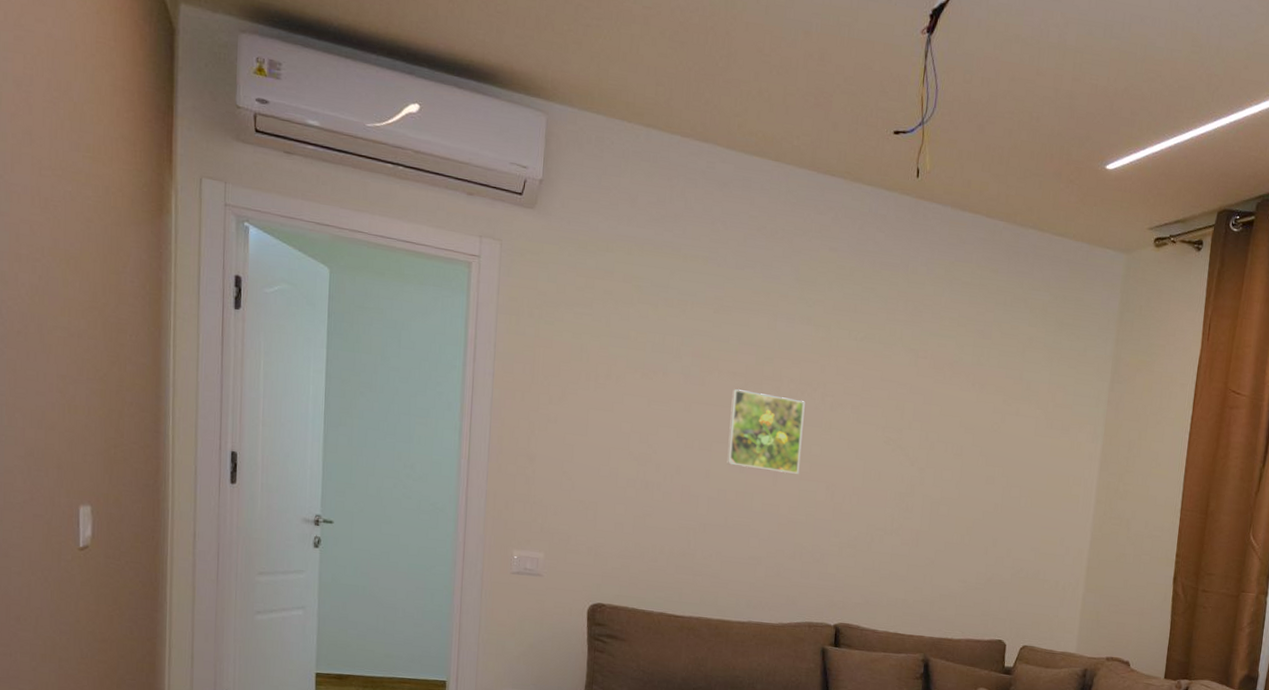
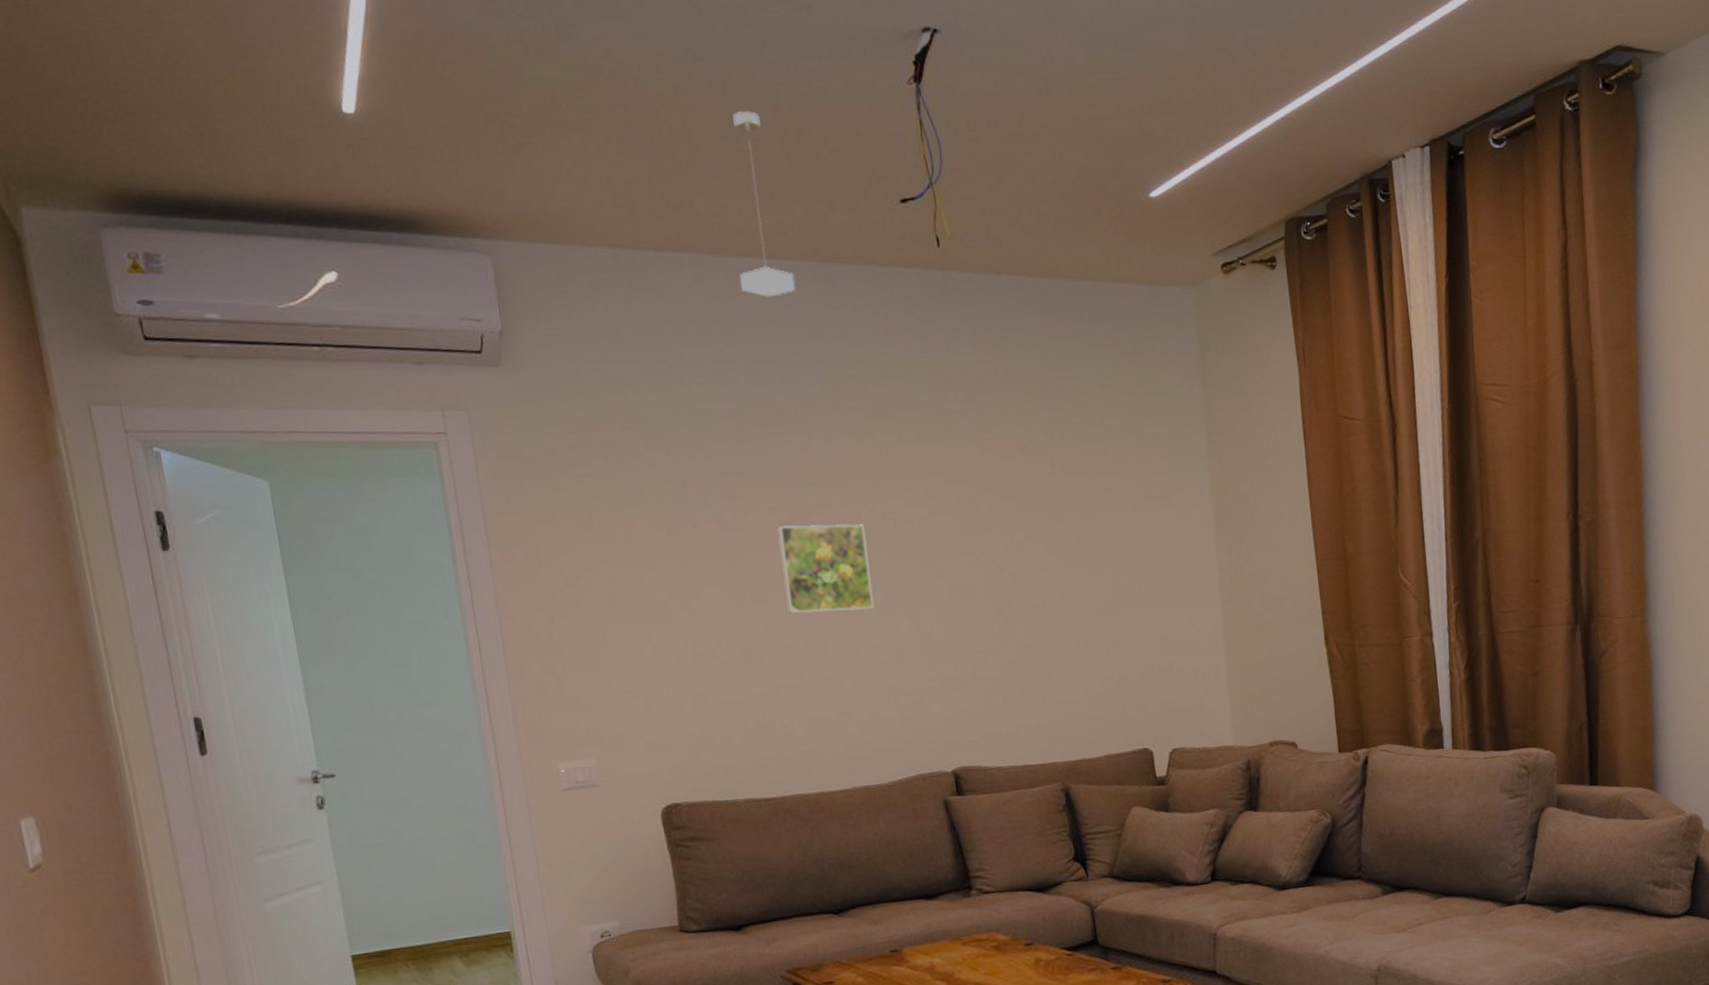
pendant lamp: none [746,30,792,194] -> present [733,111,796,297]

